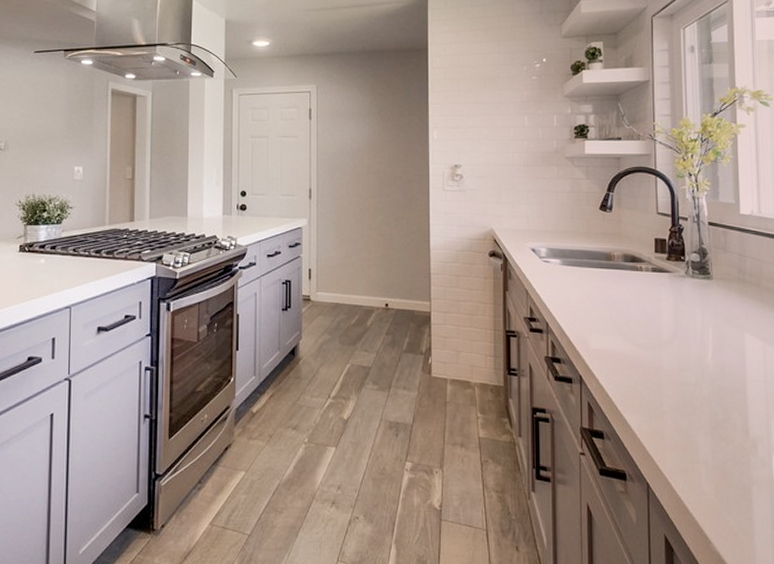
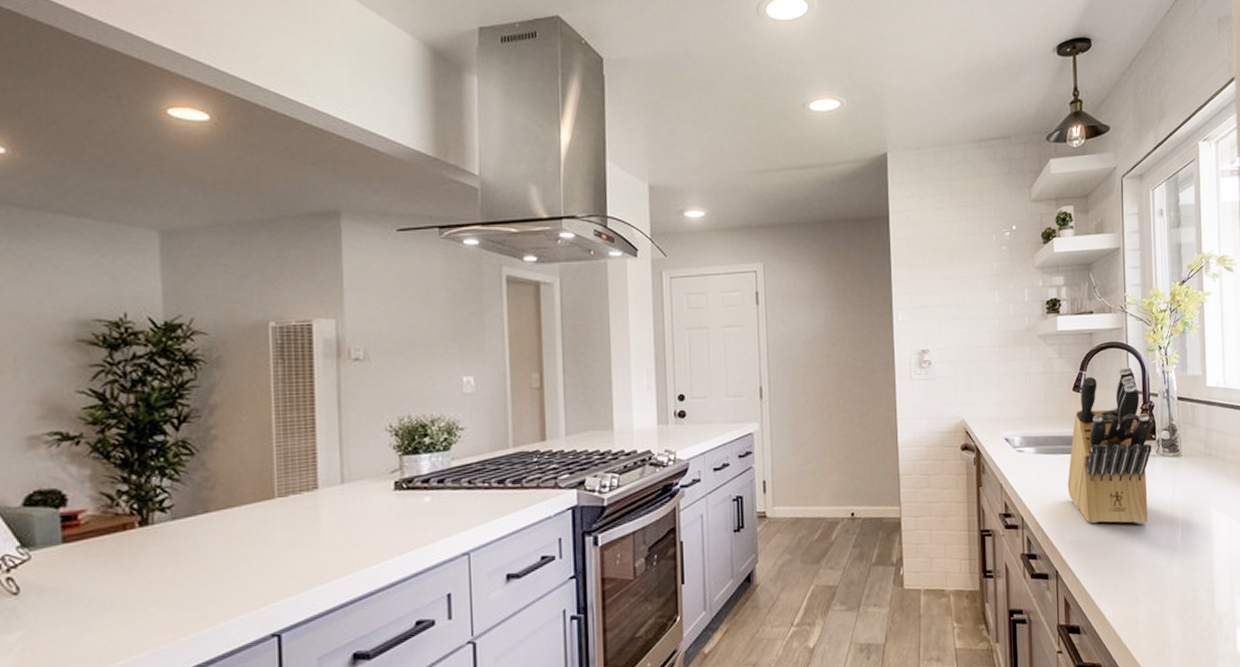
knife block: none [593,190,681,340] -> present [1067,366,1152,524]

